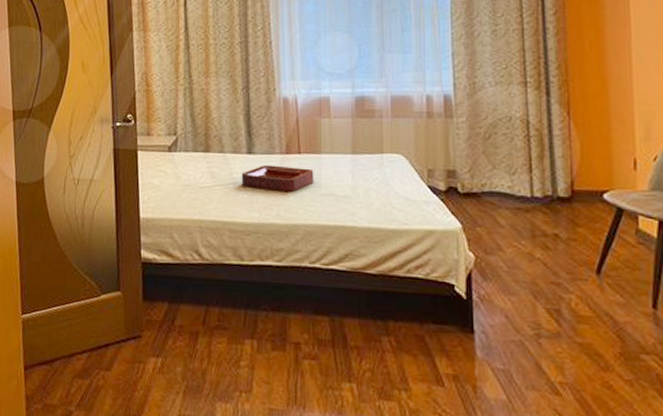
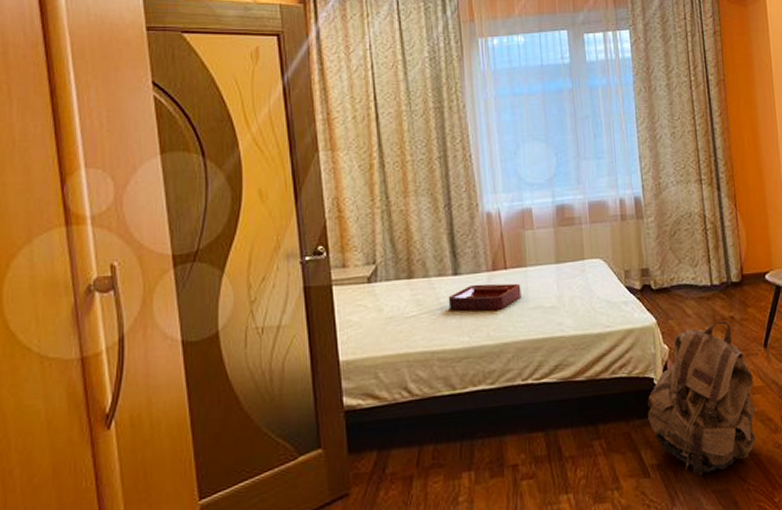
backpack: none [445,236,580,398] -> present [647,320,756,475]

